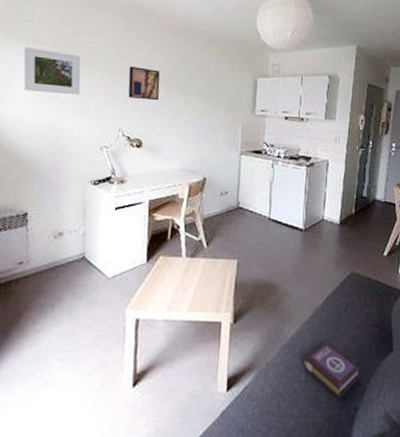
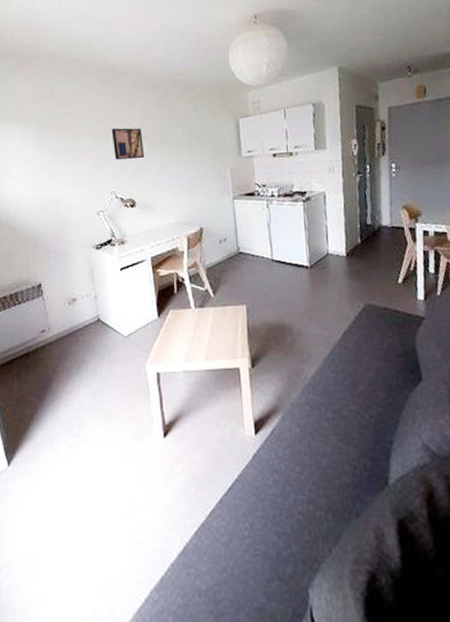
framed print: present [23,46,81,95] -> none [12,126,70,169]
book: present [304,342,360,399] -> none [329,378,390,433]

